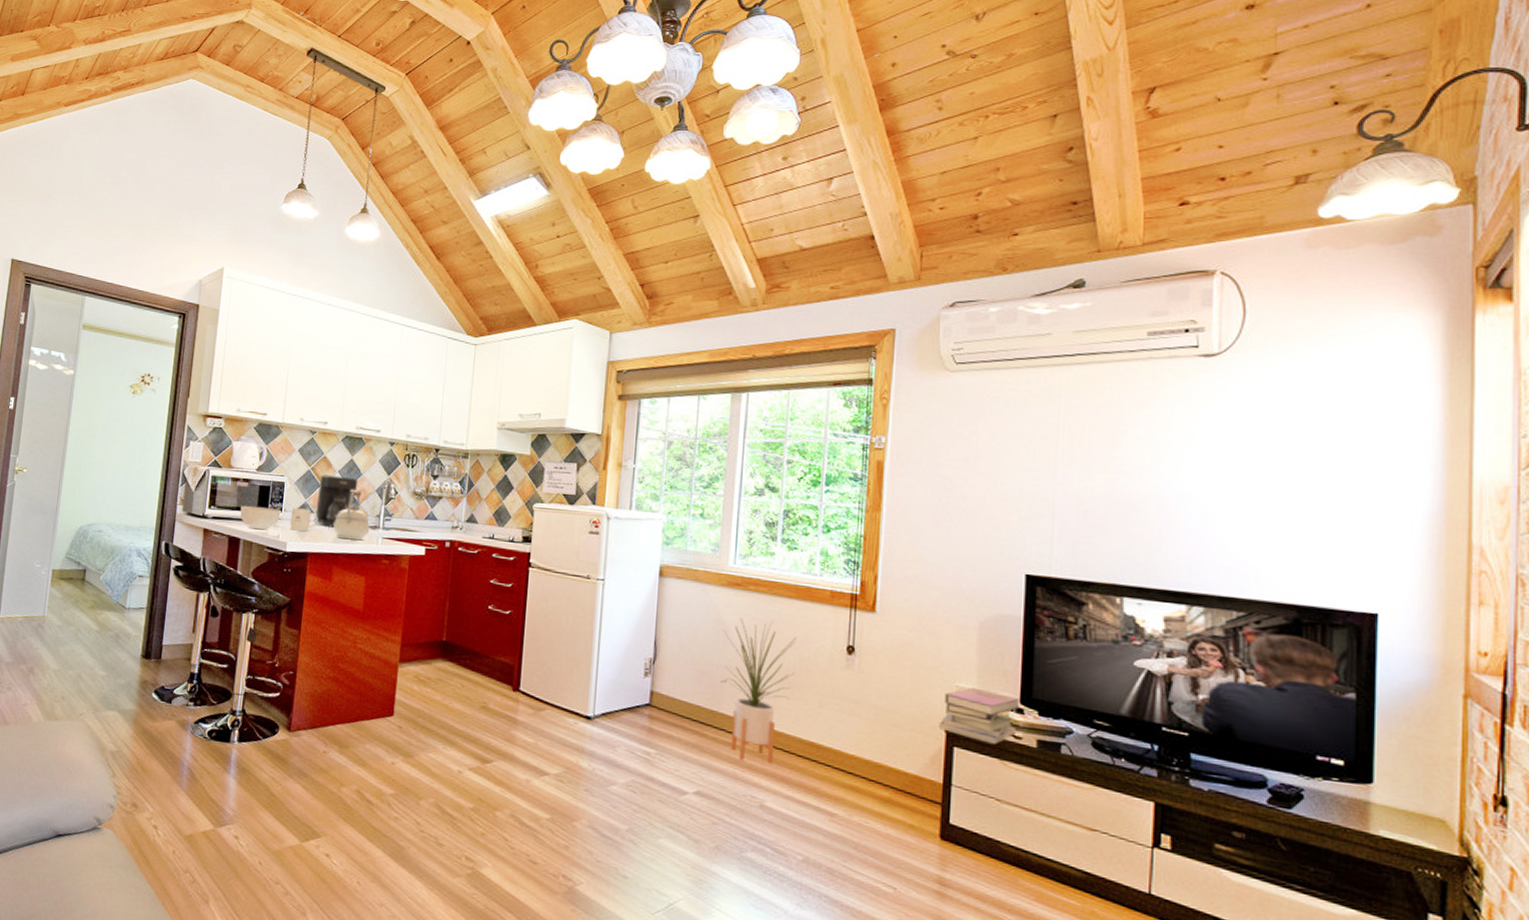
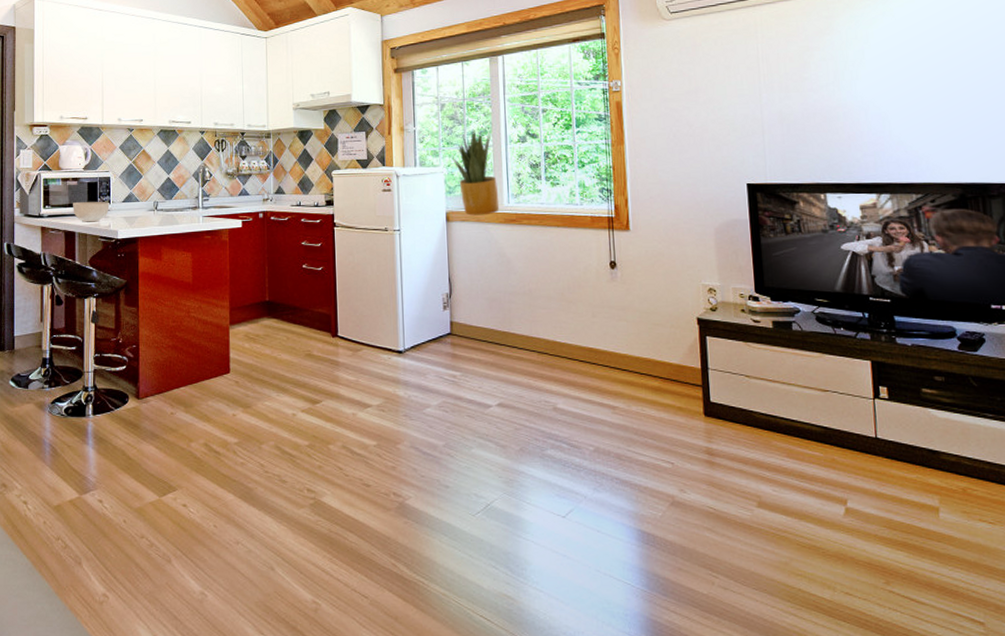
mug: present [290,508,318,532] -> none [119,199,143,219]
coffee maker: present [313,474,359,527] -> none [140,166,176,212]
kettle: present [333,490,370,541] -> none [158,177,191,222]
planter: none [674,475,724,575] -> present [452,130,500,216]
house plant: present [720,619,796,764] -> none [505,248,569,371]
books: present [938,687,1020,744] -> none [692,284,755,329]

